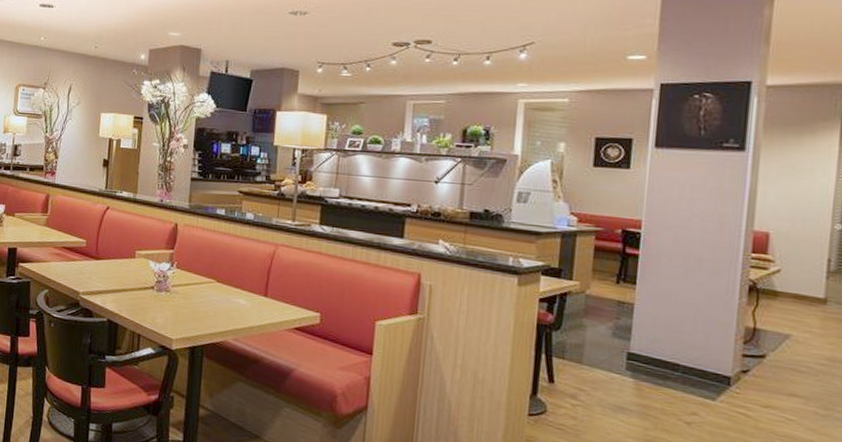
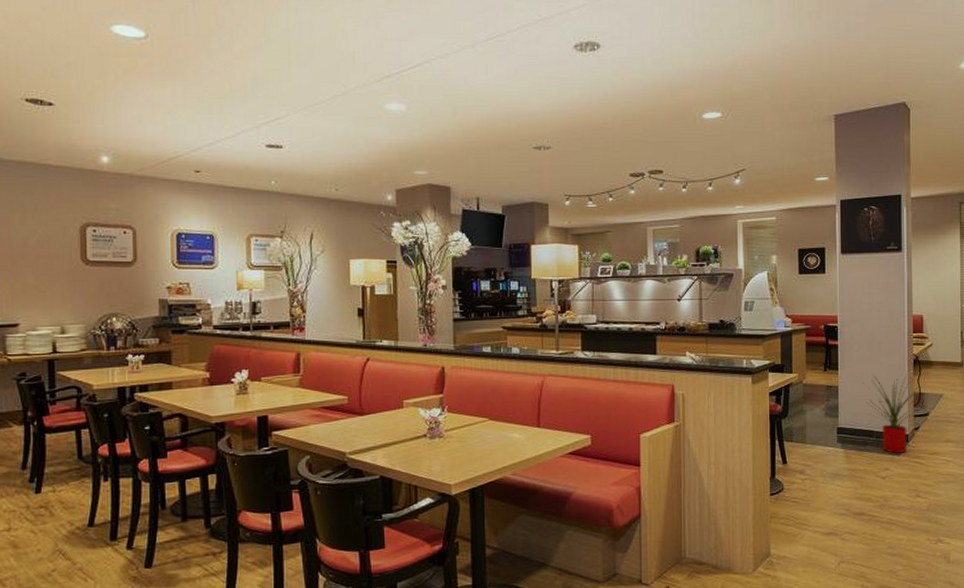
house plant: none [670,299,766,399] -> present [863,375,928,453]

